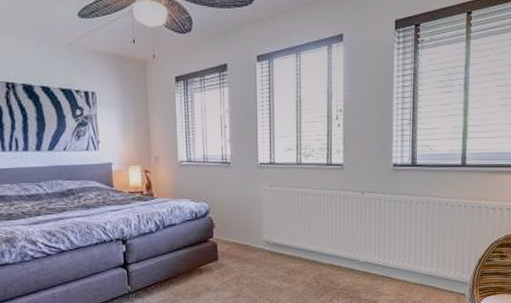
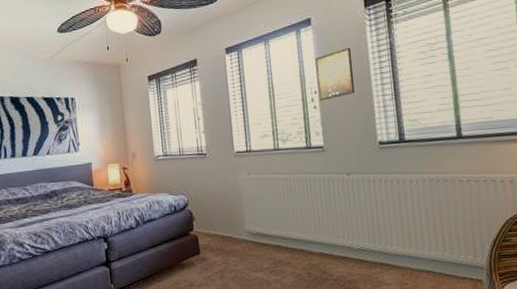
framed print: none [342,68,378,120] -> present [314,47,355,101]

